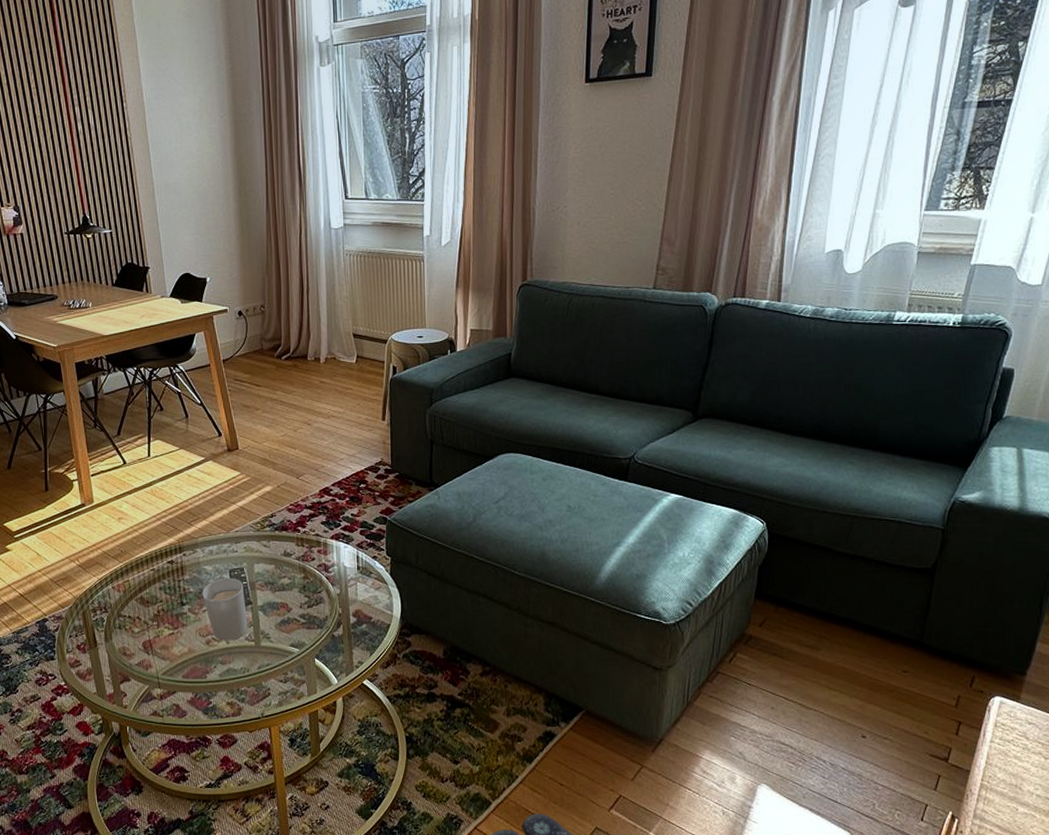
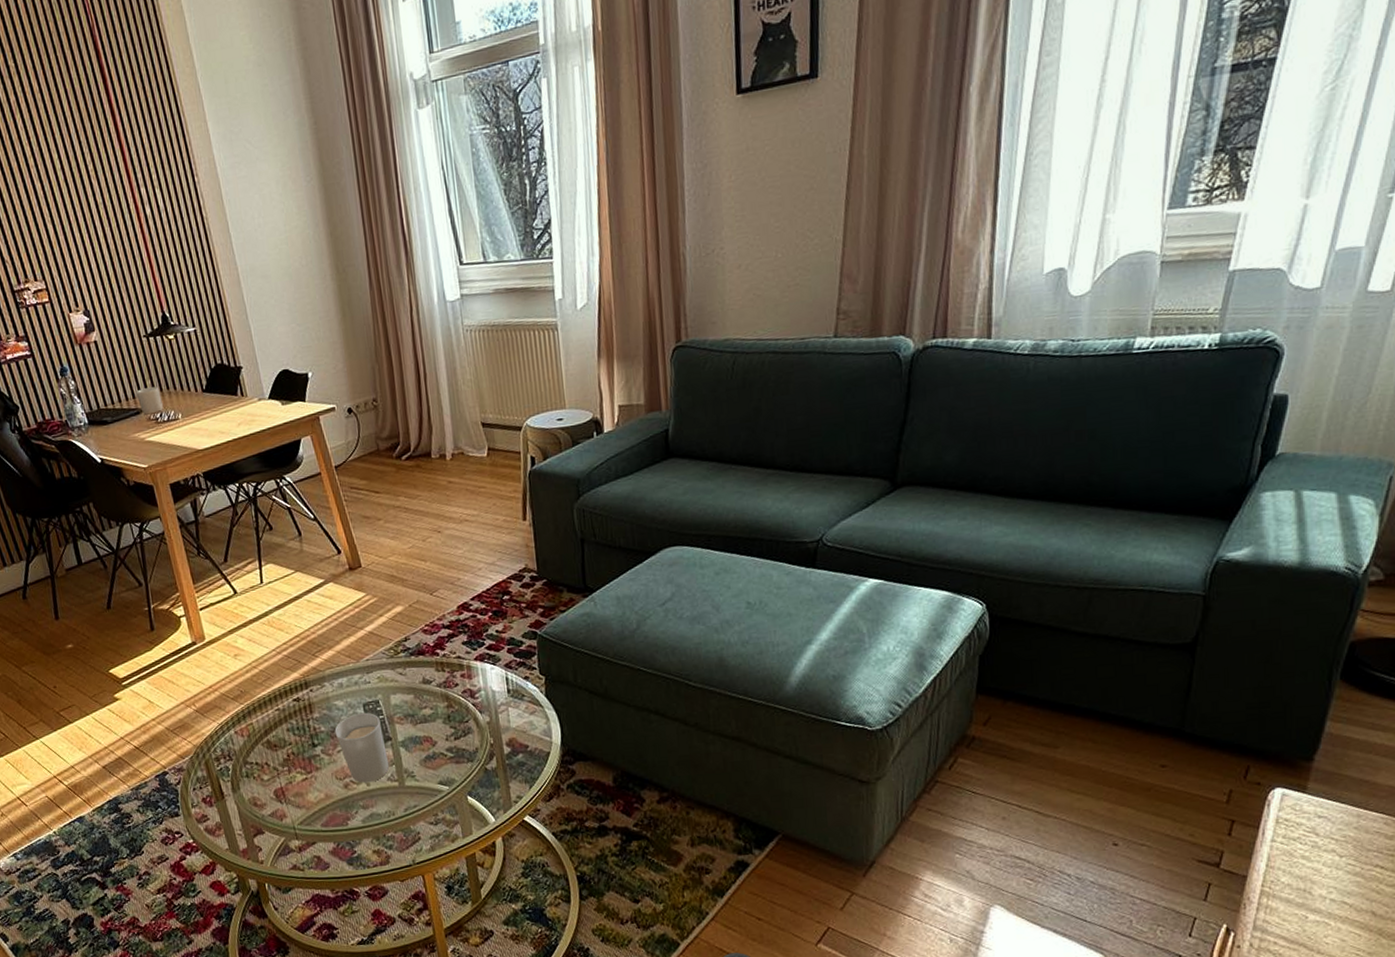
mug: none [53,277,76,301] -> present [135,386,163,415]

